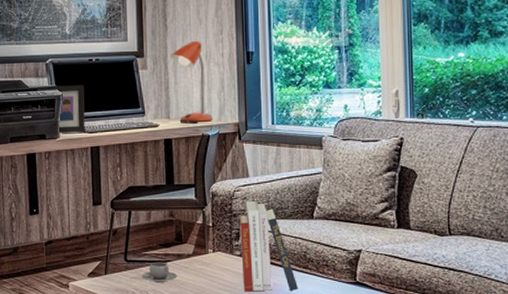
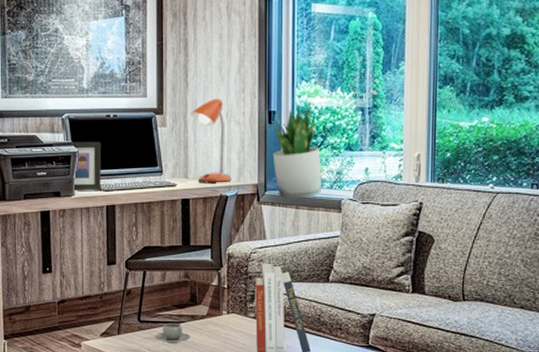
planter: none [250,44,302,137] -> present [271,104,322,199]

